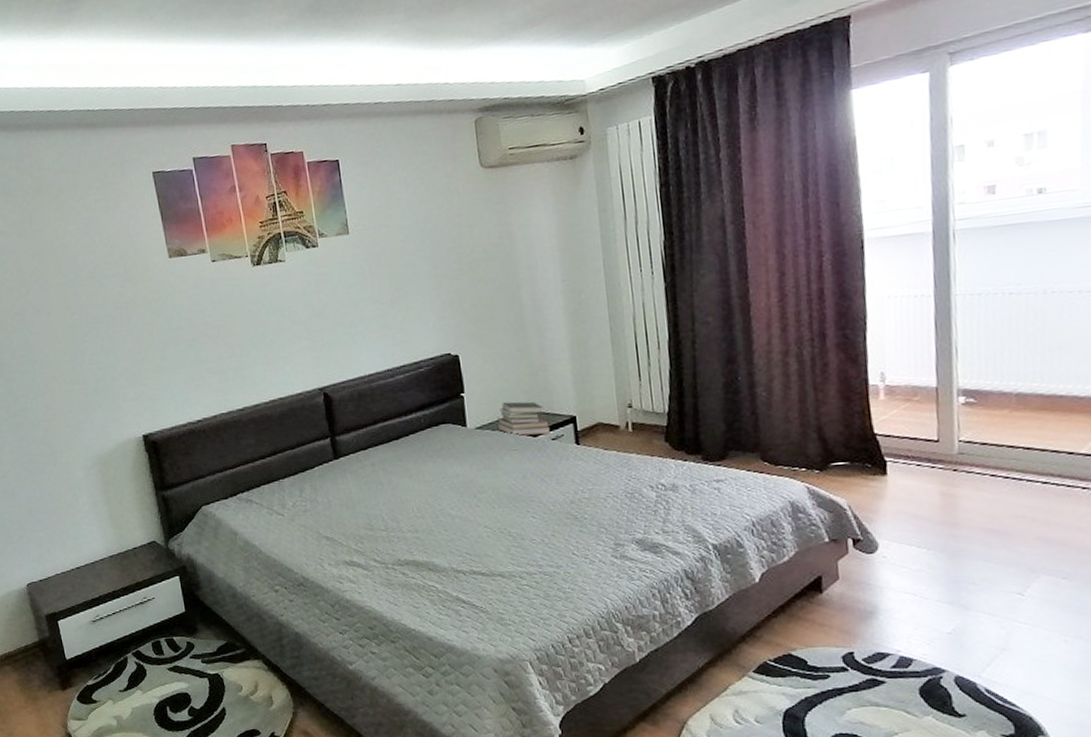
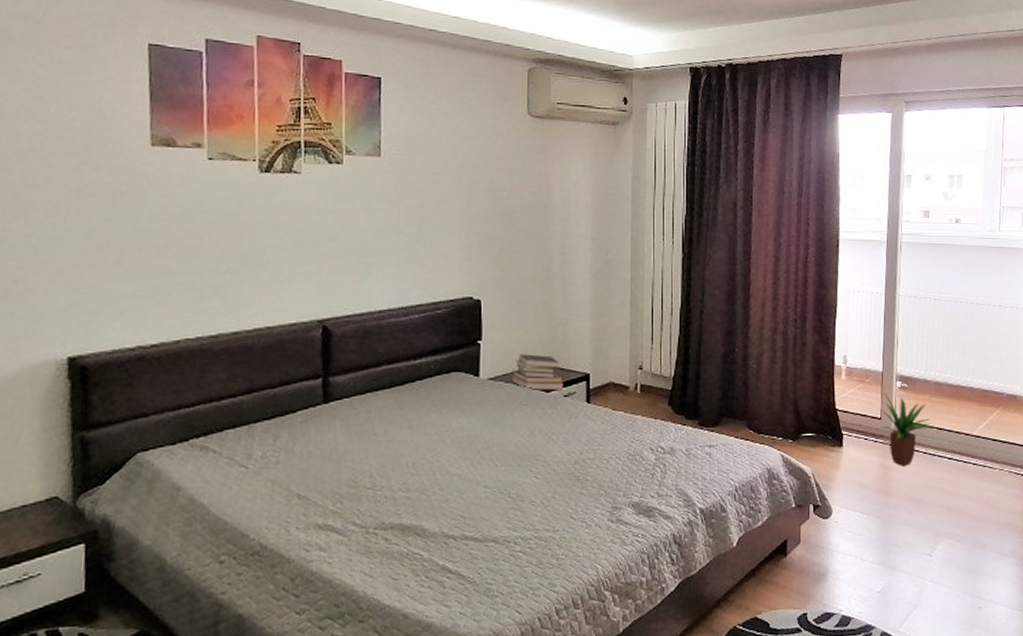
potted plant: none [937,411,1023,494] -> present [880,393,937,466]

